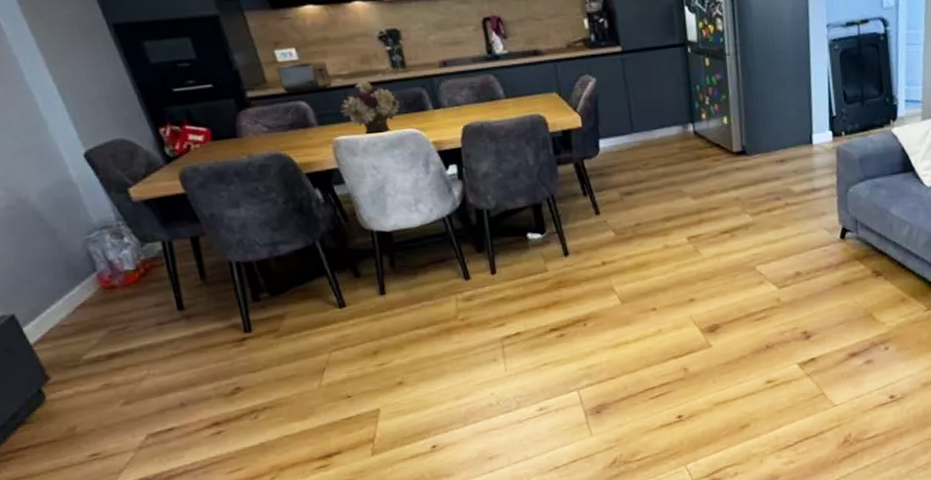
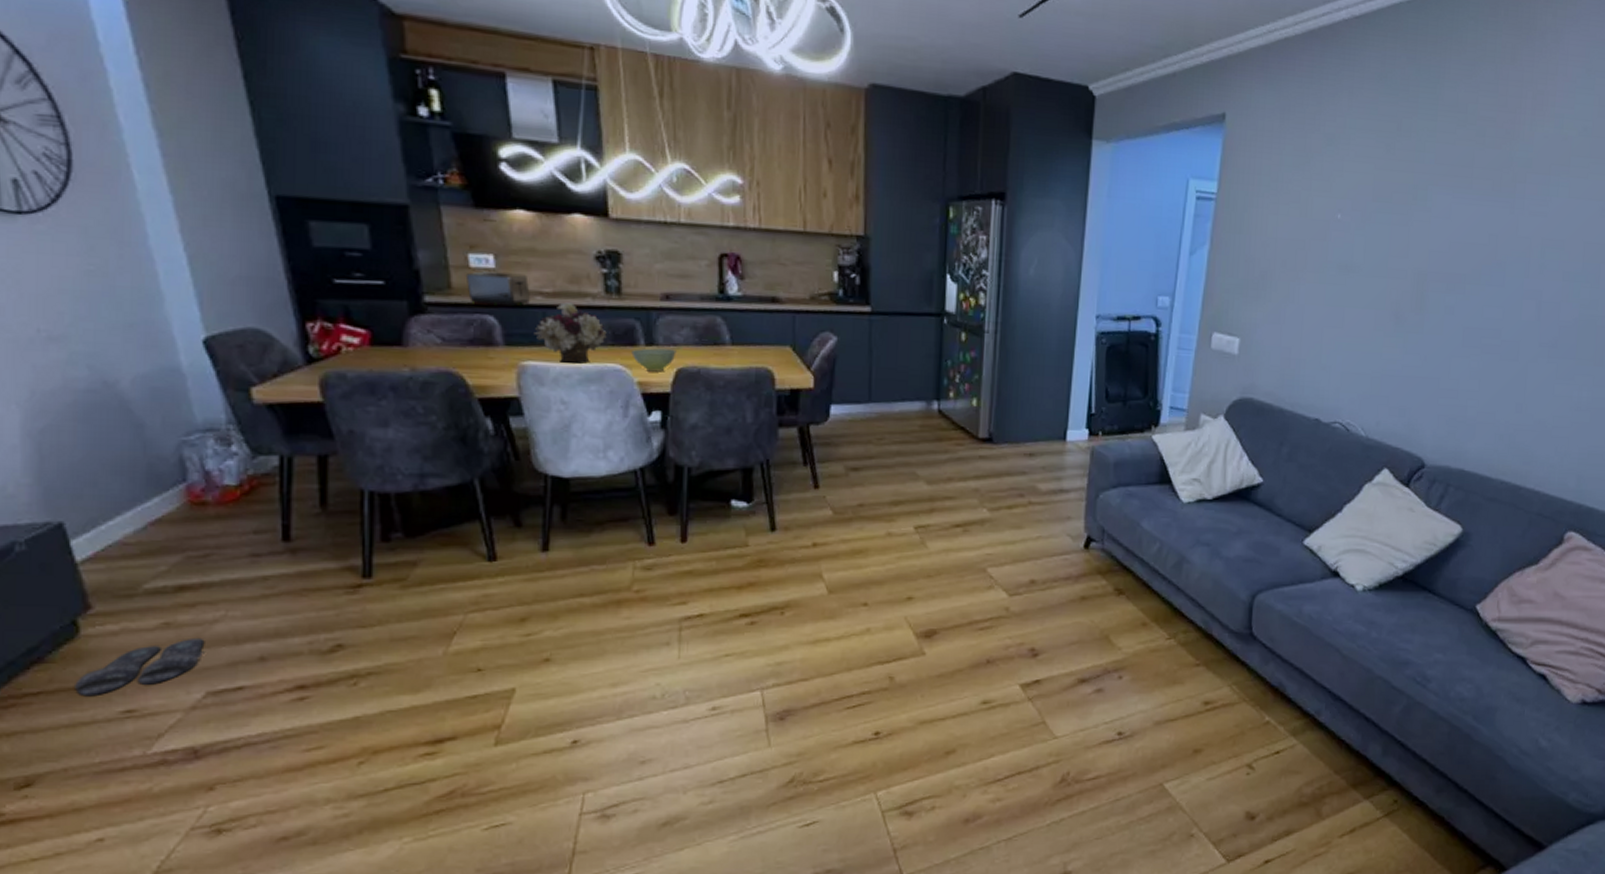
slippers: none [51,393,140,447] -> present [75,637,205,697]
bowl: none [423,109,461,132] -> present [631,348,677,372]

